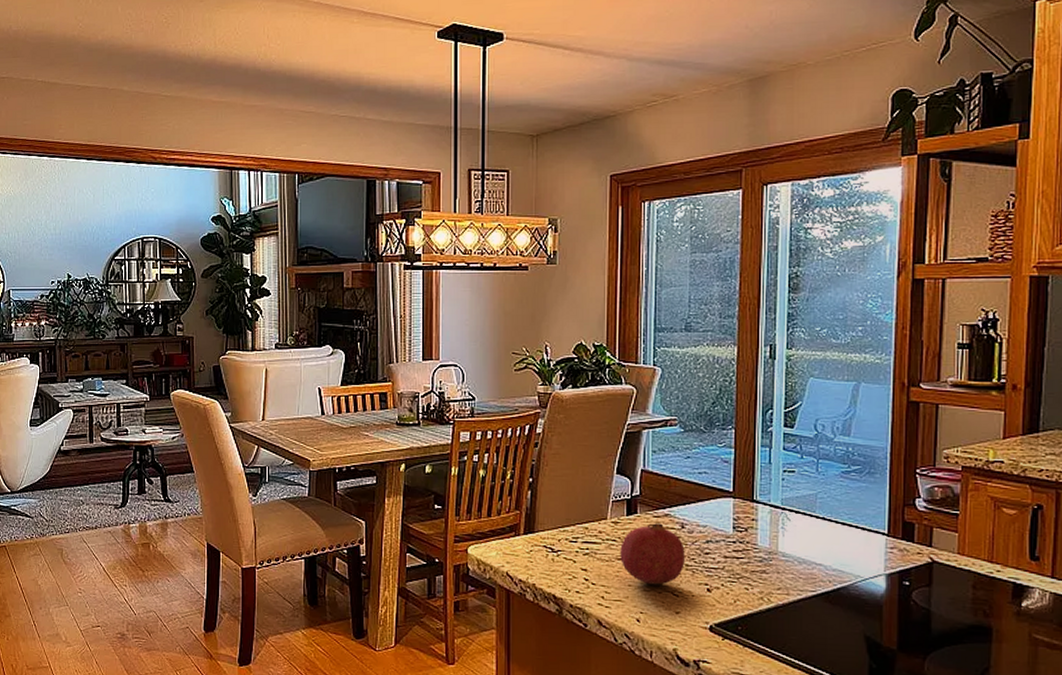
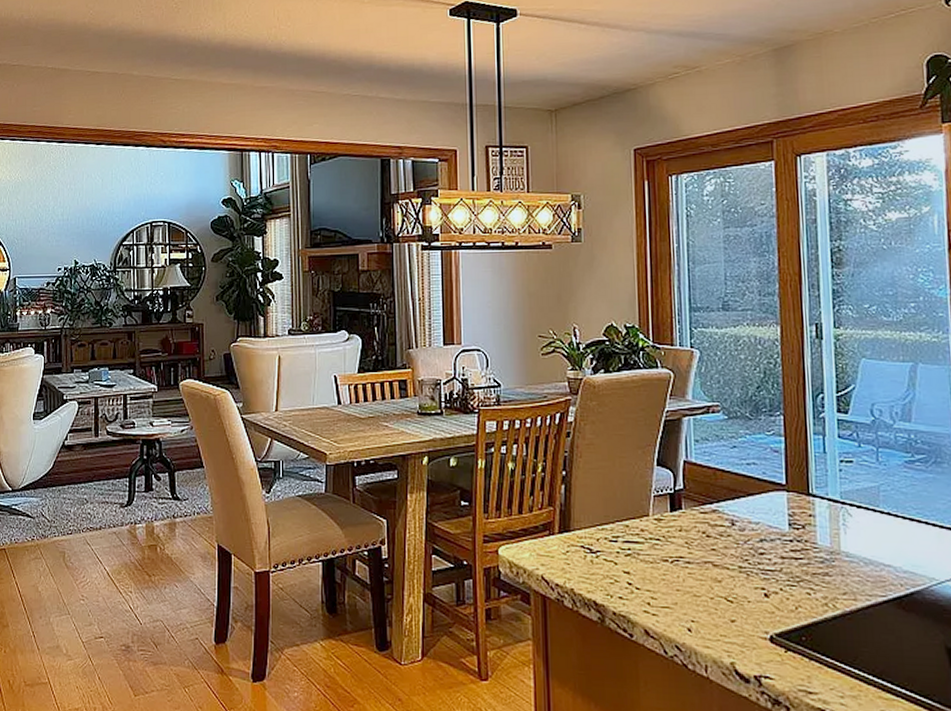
fruit: present [620,523,685,585] -> none [665,520,738,590]

